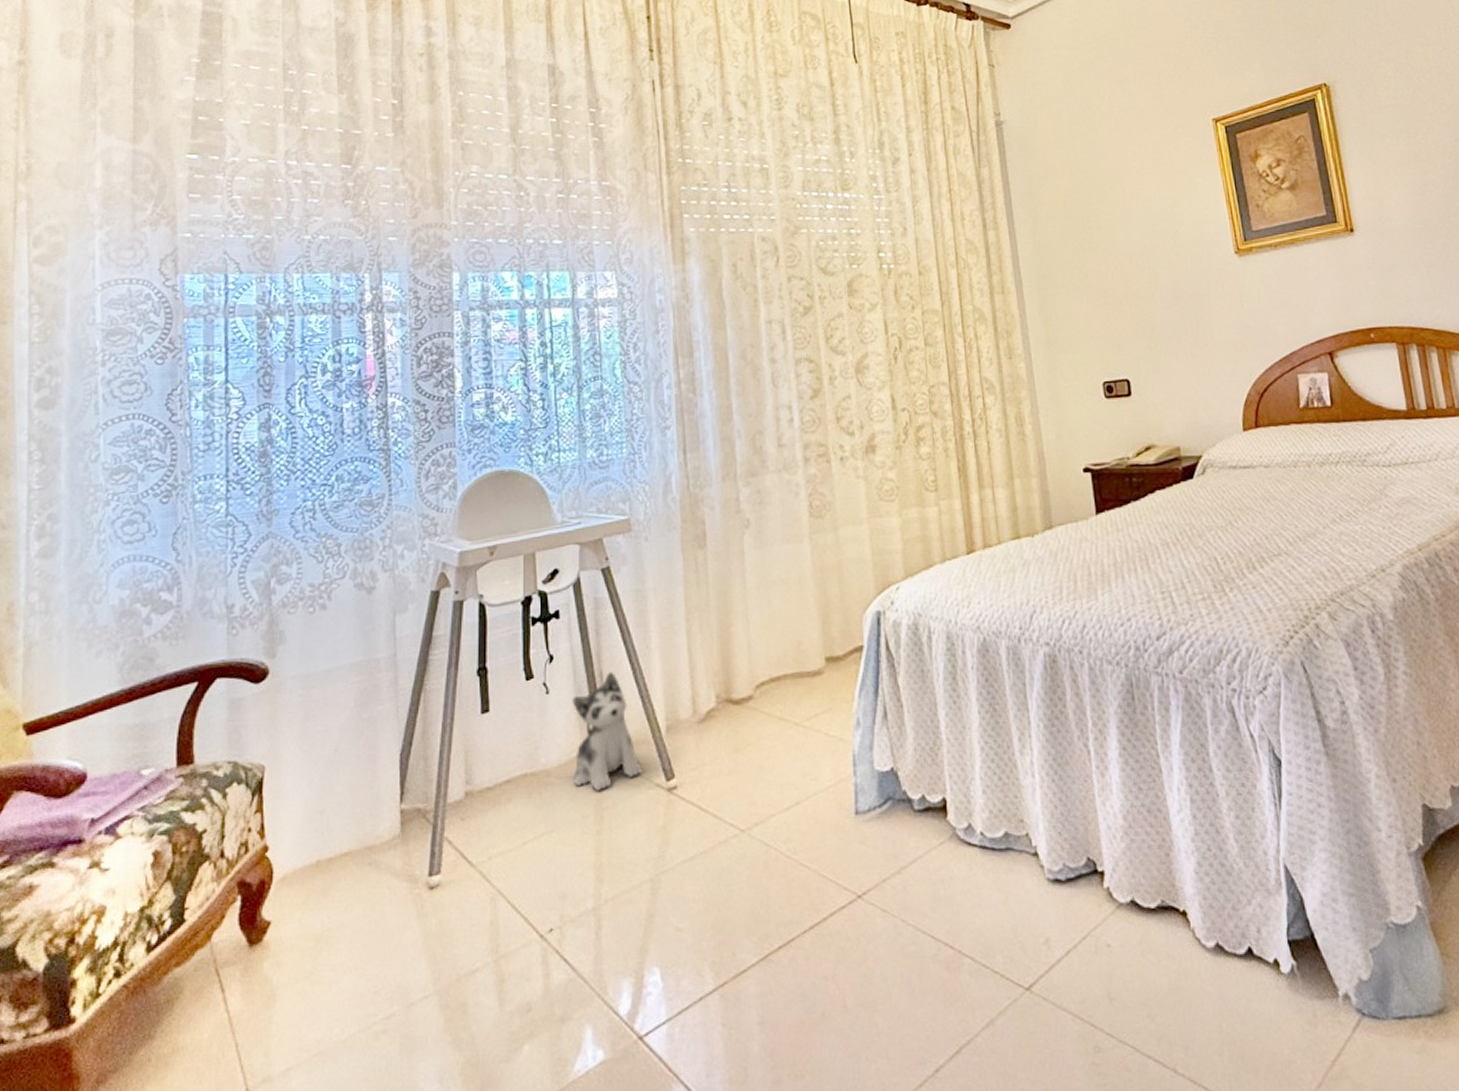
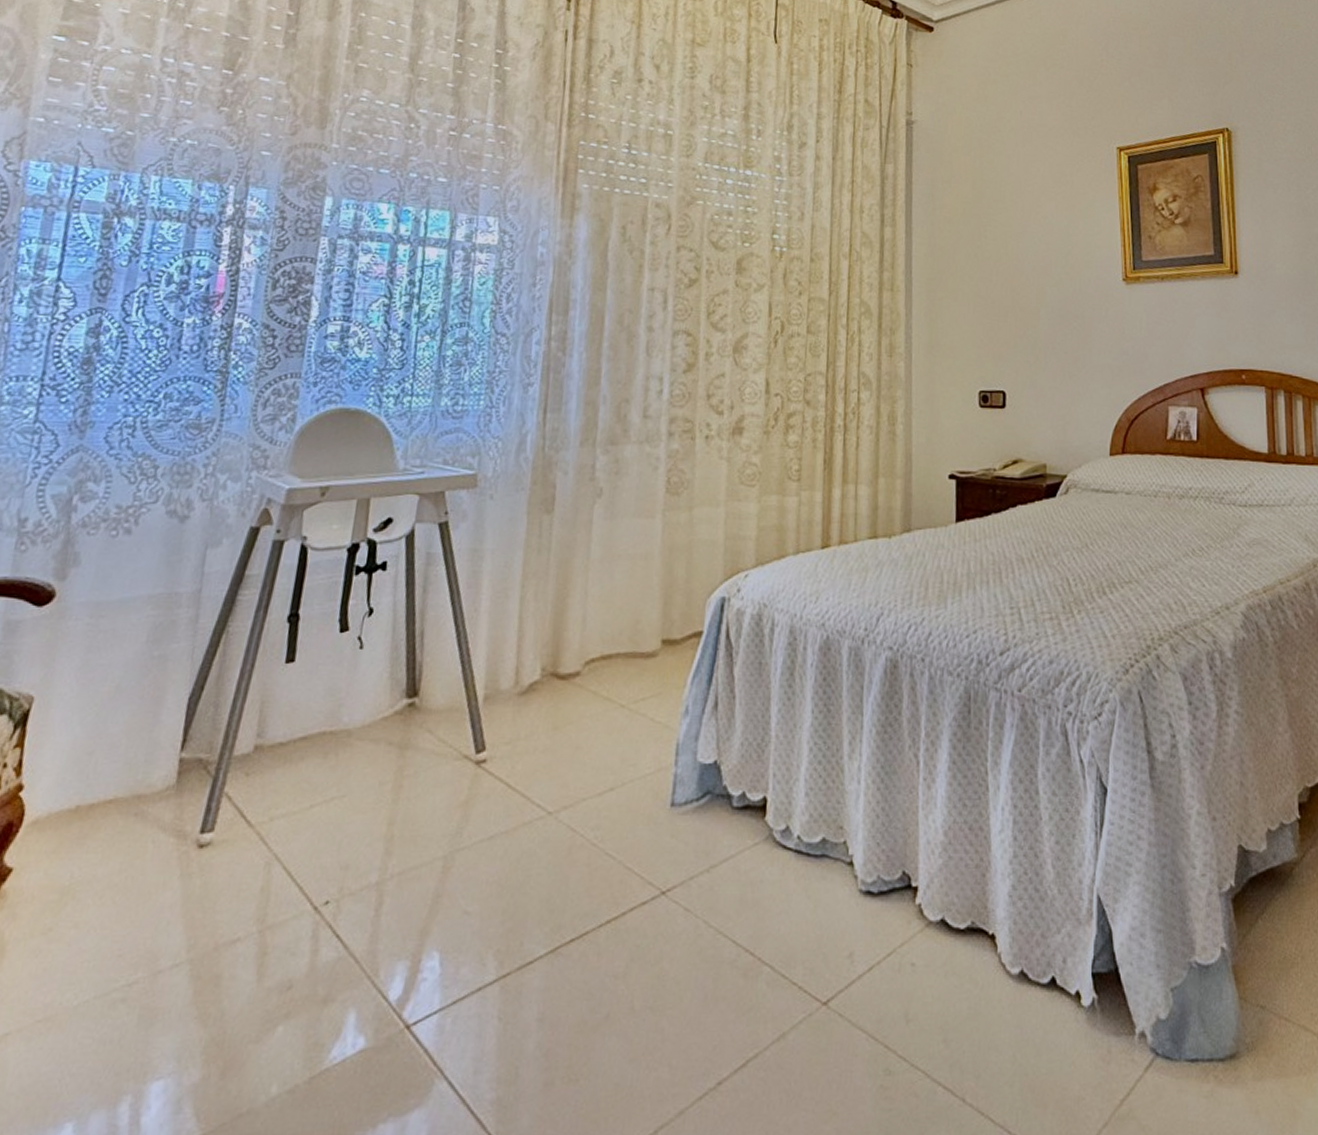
plush toy: present [572,672,643,792] -> none [374,632,453,758]

